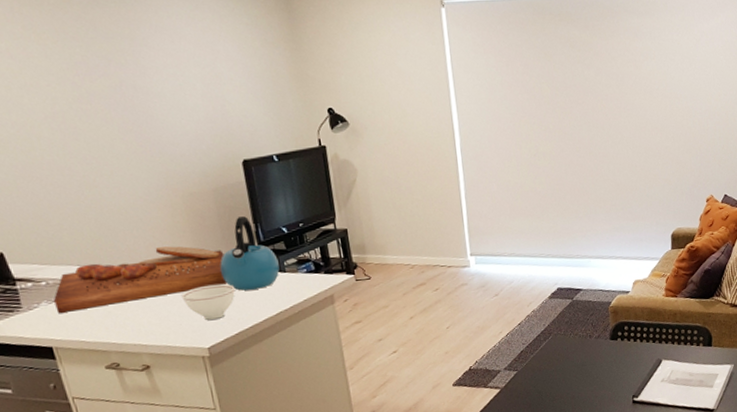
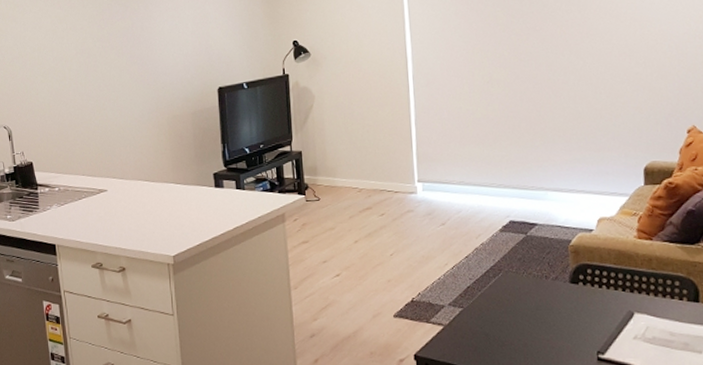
cutting board: present [54,246,228,313] -> none [62,161,195,215]
bowl: present [181,283,236,321] -> none [157,197,201,231]
kettle: present [219,216,280,291] -> none [190,137,240,205]

